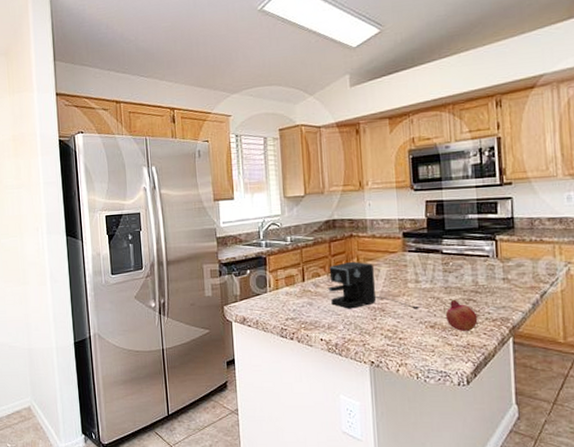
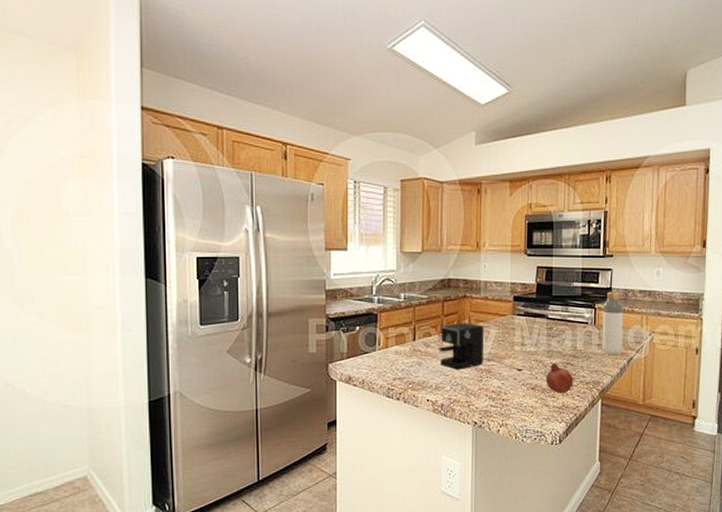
bottle: none [505,221,533,290] -> present [602,291,623,356]

